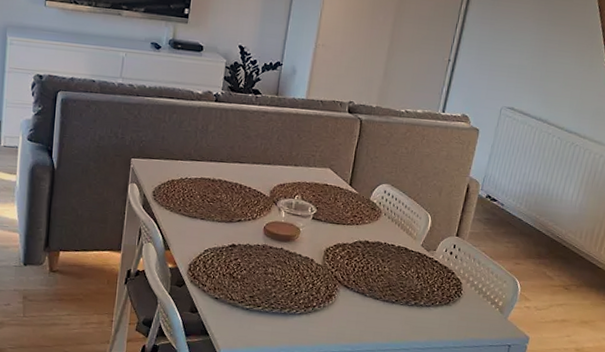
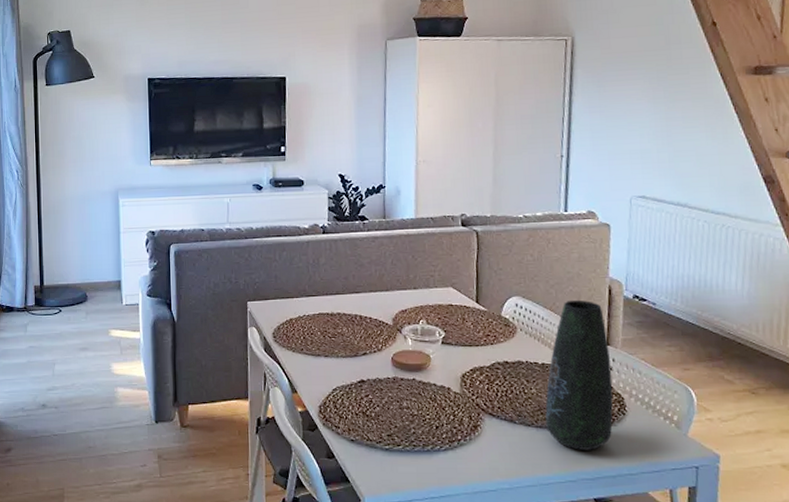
vase: none [392,192,459,325] -> present [545,299,613,450]

